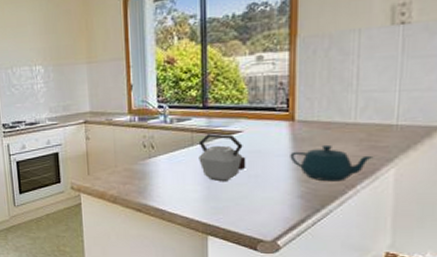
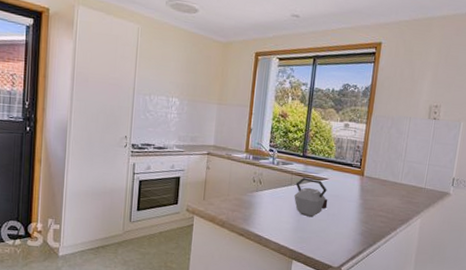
teapot: present [290,144,374,182] -> none [357,196,409,225]

